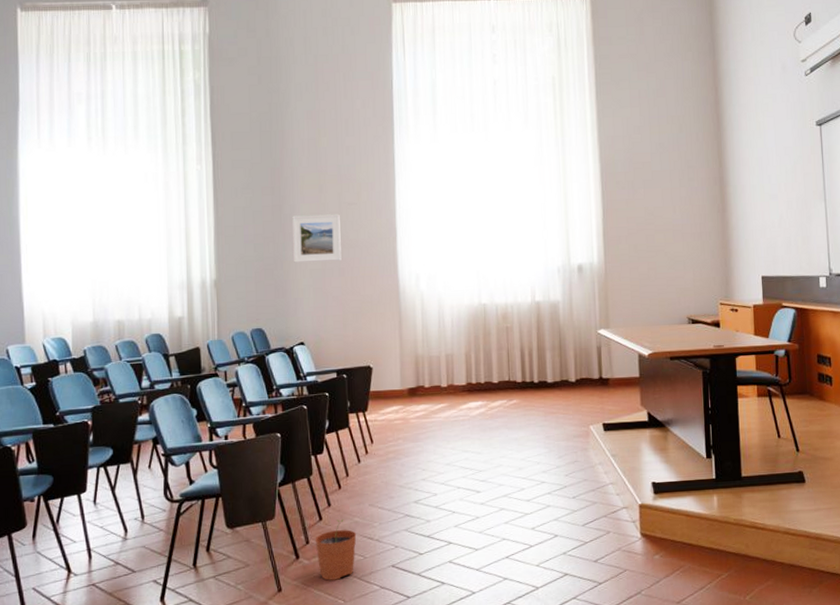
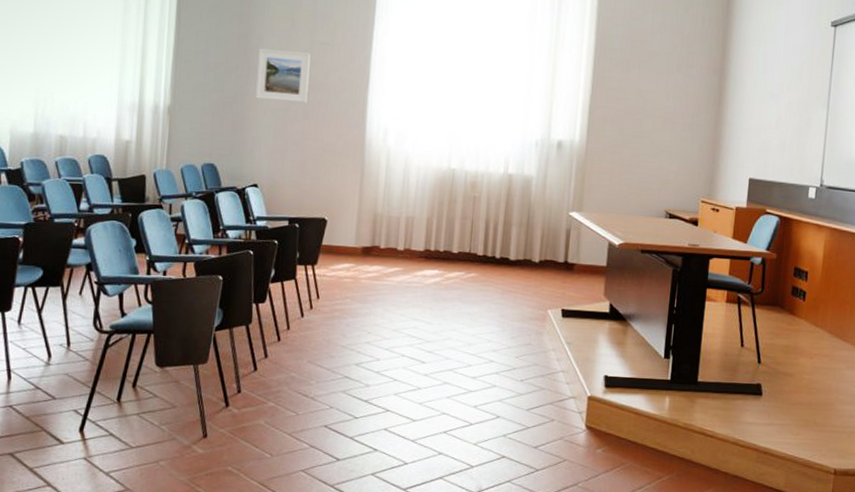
plant pot: present [315,519,357,581] -> none [247,372,292,433]

